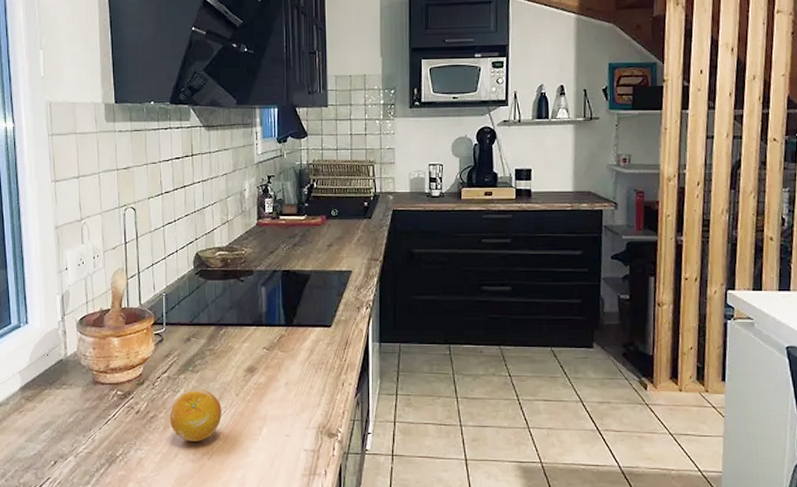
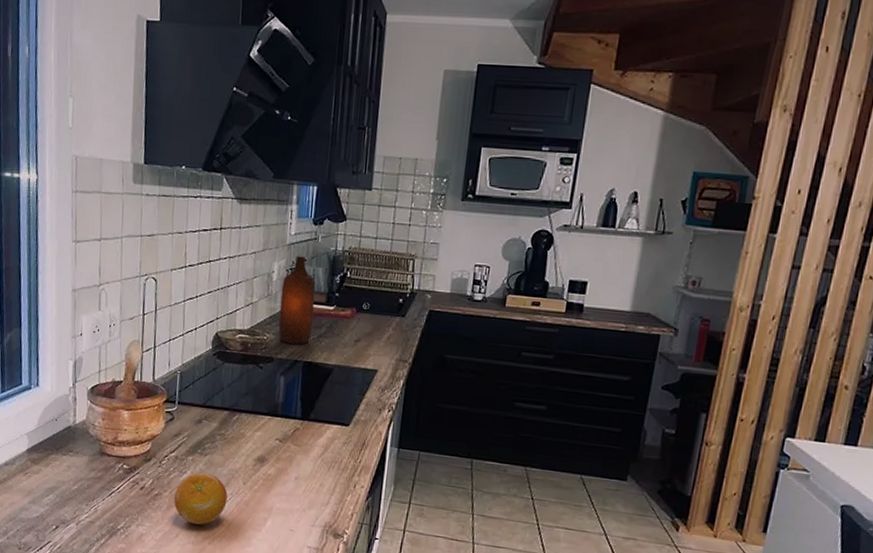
bottle: none [254,173,287,255] -> present [278,256,316,345]

